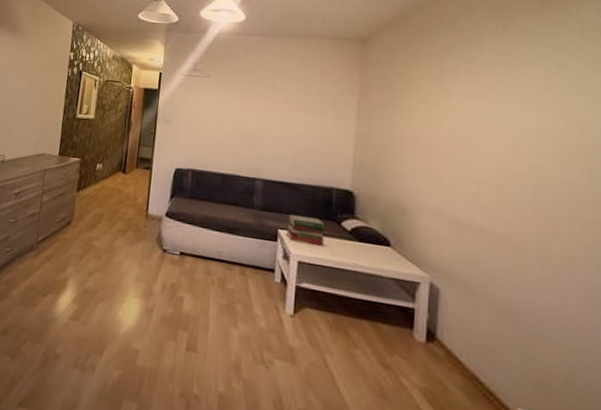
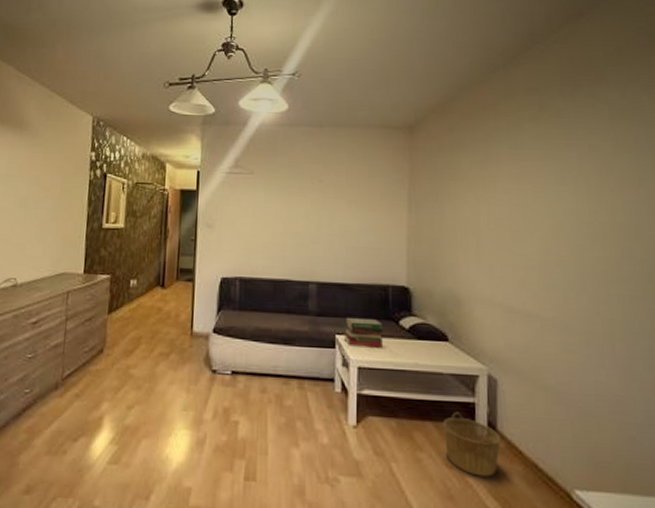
basket: none [379,314,439,382] -> present [443,411,501,477]

